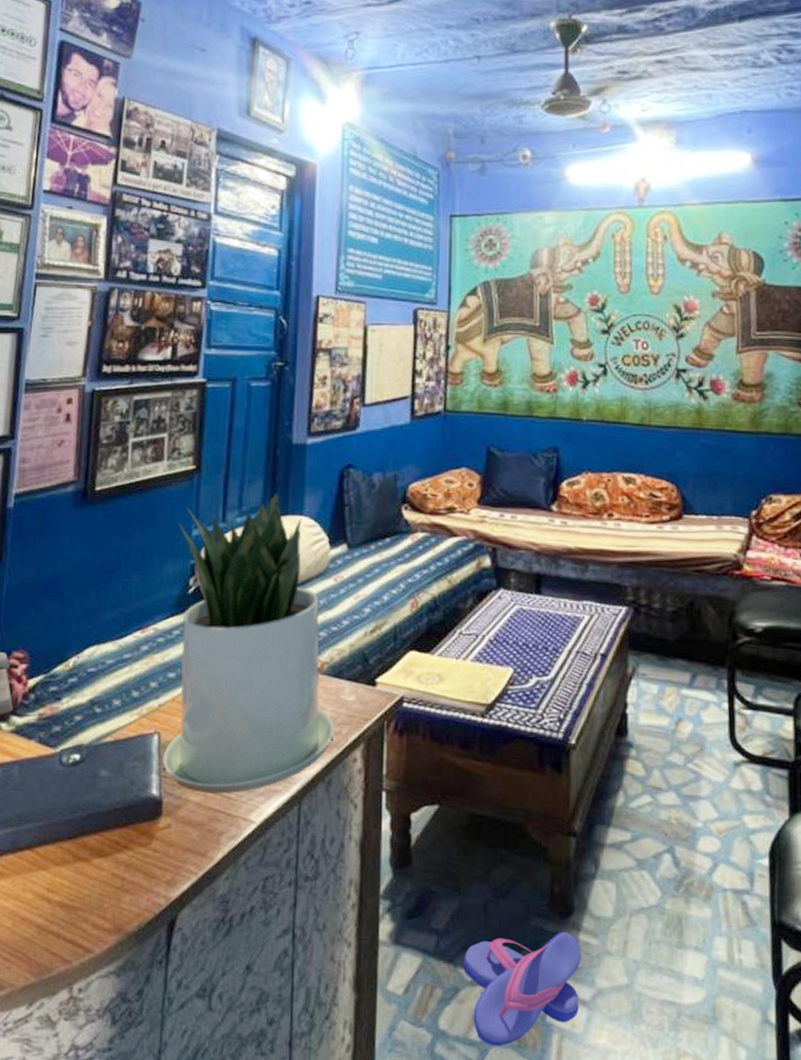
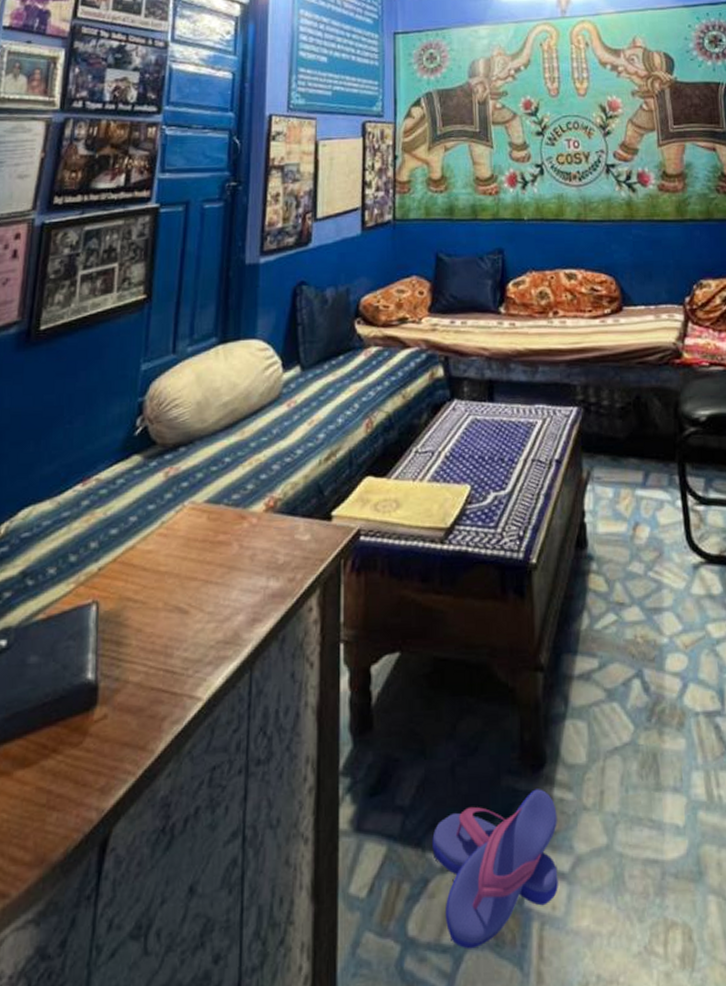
planter: present [163,493,335,795] -> none [100,317,289,671]

